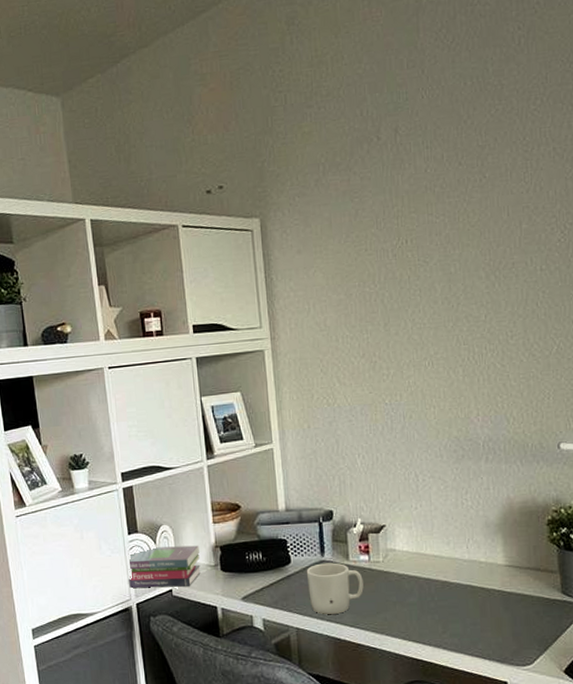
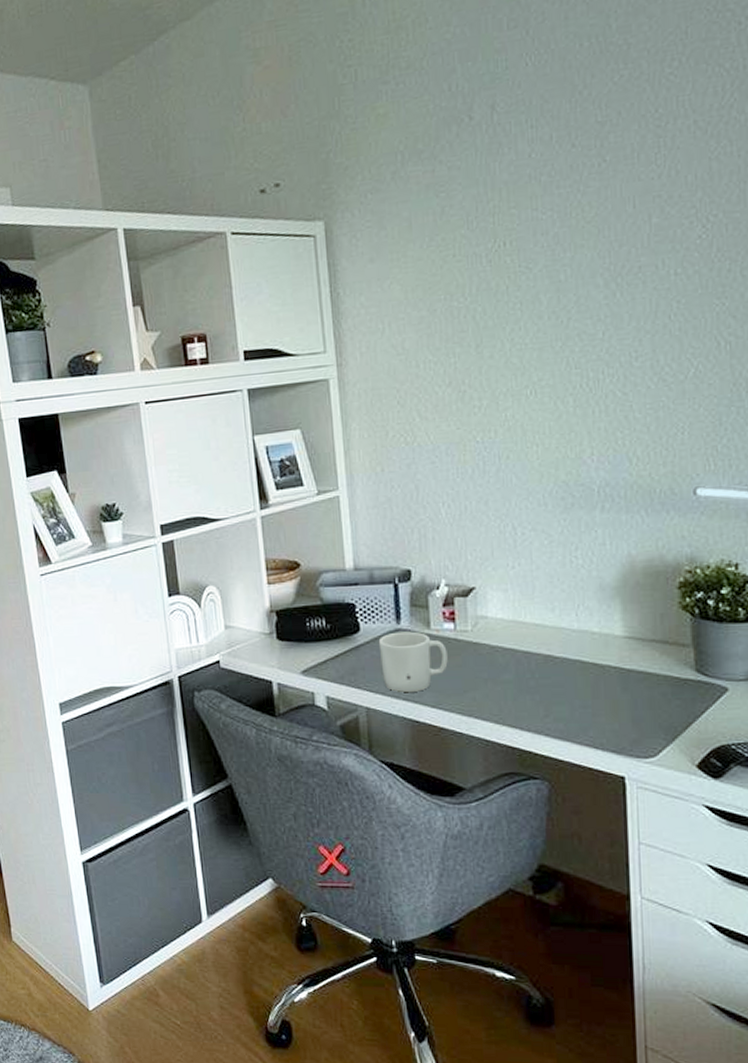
books: present [128,545,201,589] -> none [168,609,253,659]

